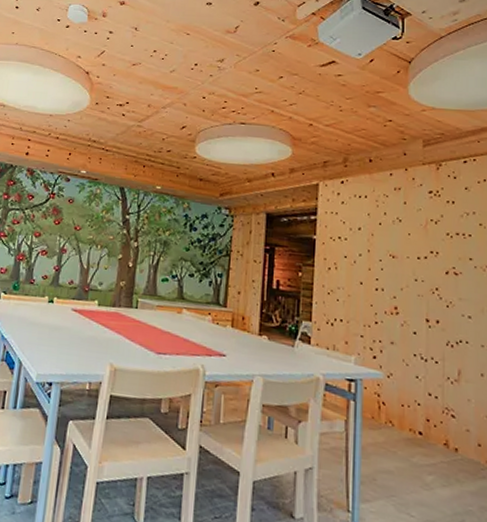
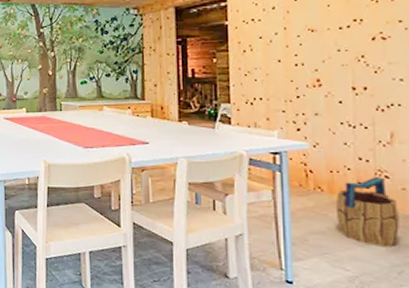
bucket: none [405,415,462,493] -> present [336,177,399,247]

